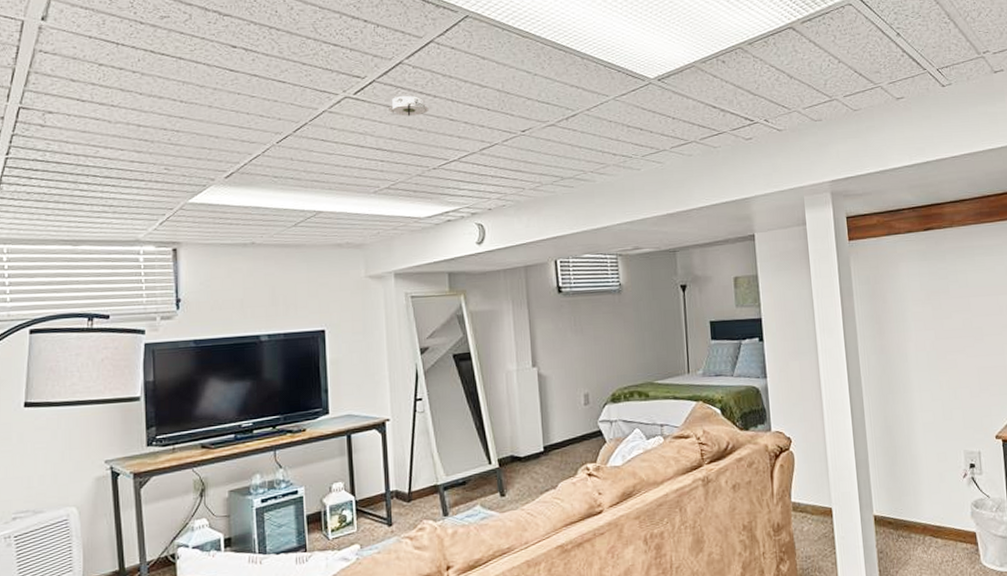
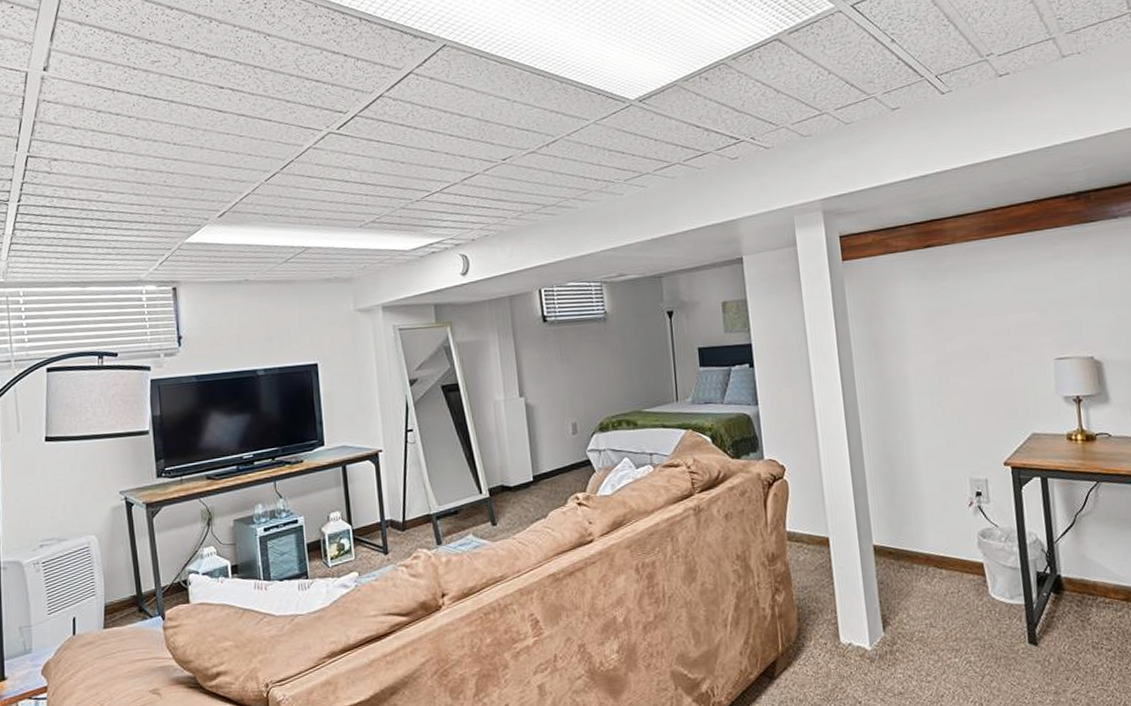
smoke detector: present [388,95,429,116] -> none [370,128,410,150]

